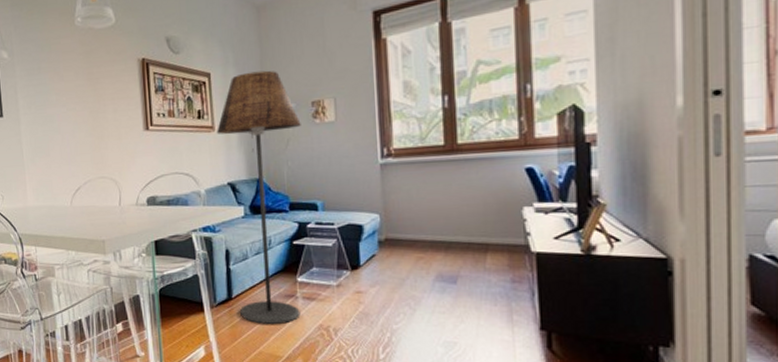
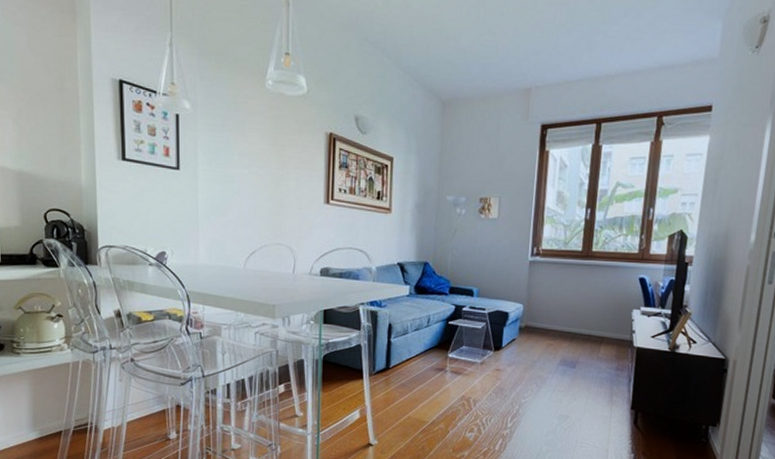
floor lamp: present [217,70,301,325] -> none [393,162,468,394]

